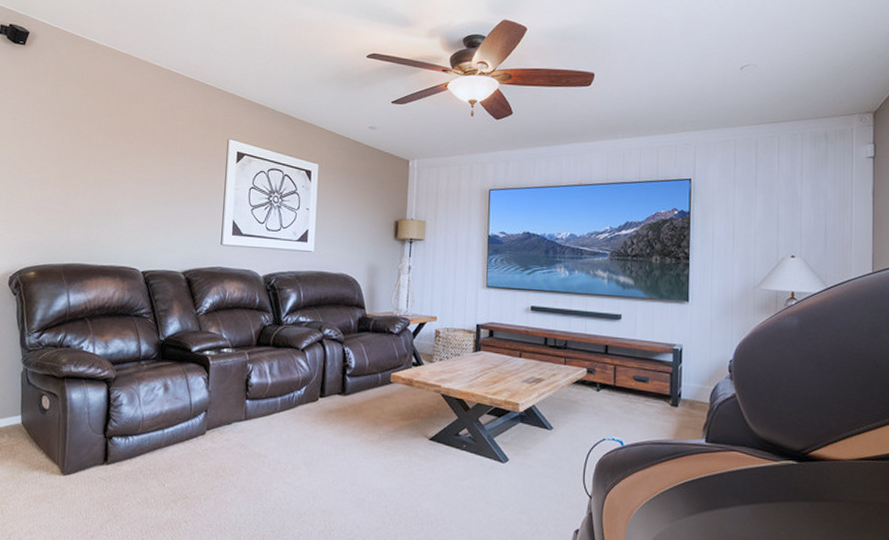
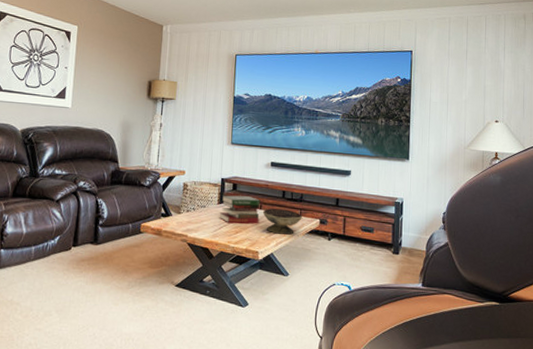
books: none [475,342,520,374] -> present [219,195,261,224]
decorative bowl: none [523,357,567,385] -> present [263,208,302,235]

